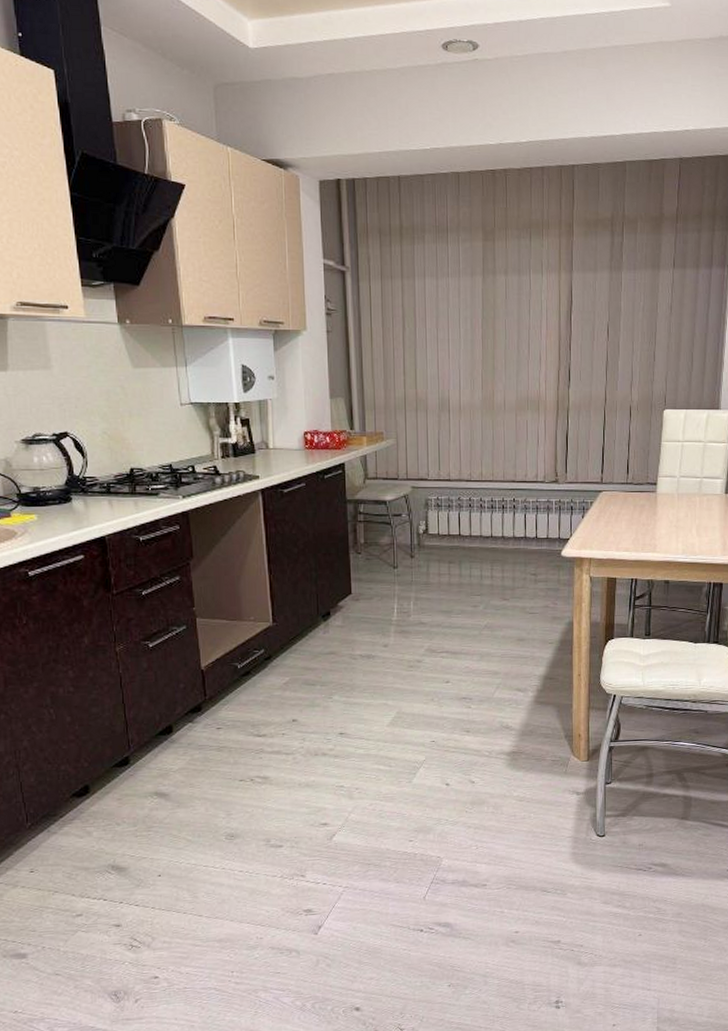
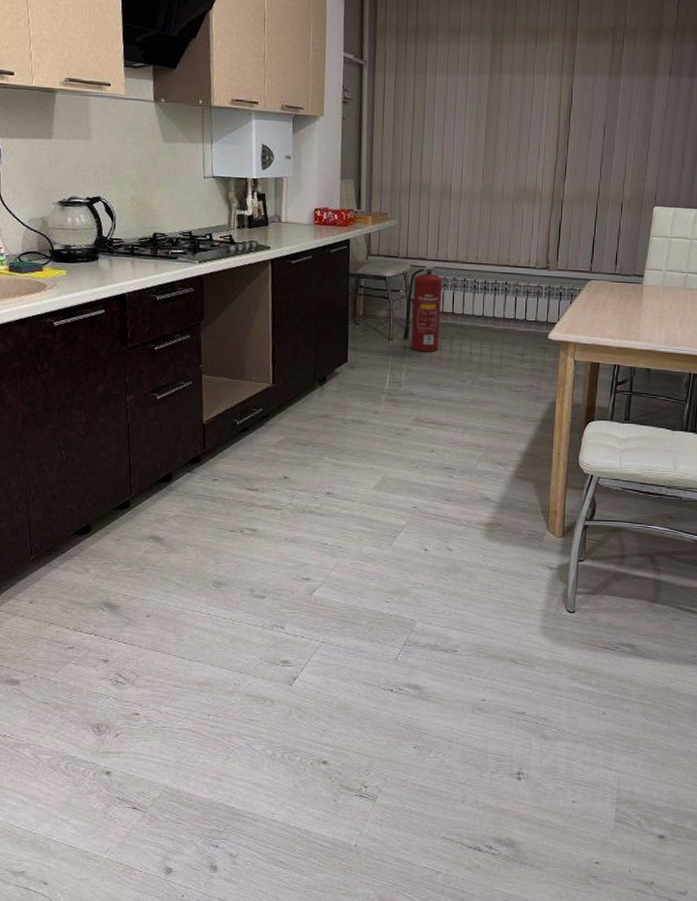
fire extinguisher: none [408,483,448,579] -> present [402,263,445,352]

